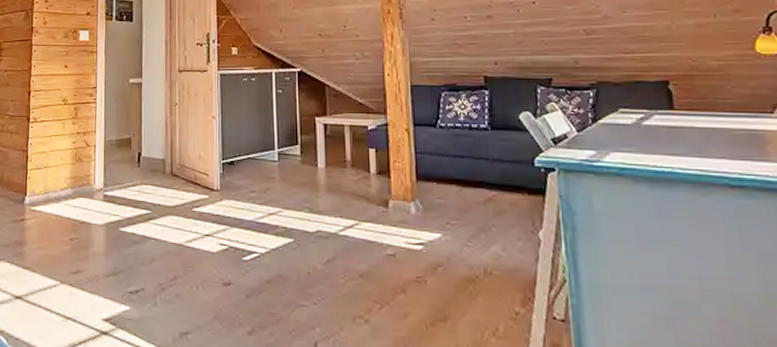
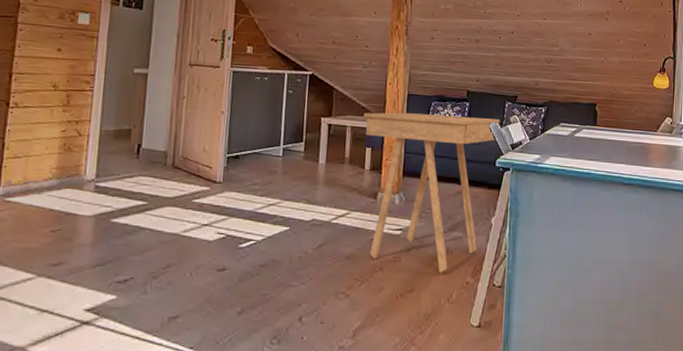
side table: none [362,107,533,299] -> present [363,112,501,273]

